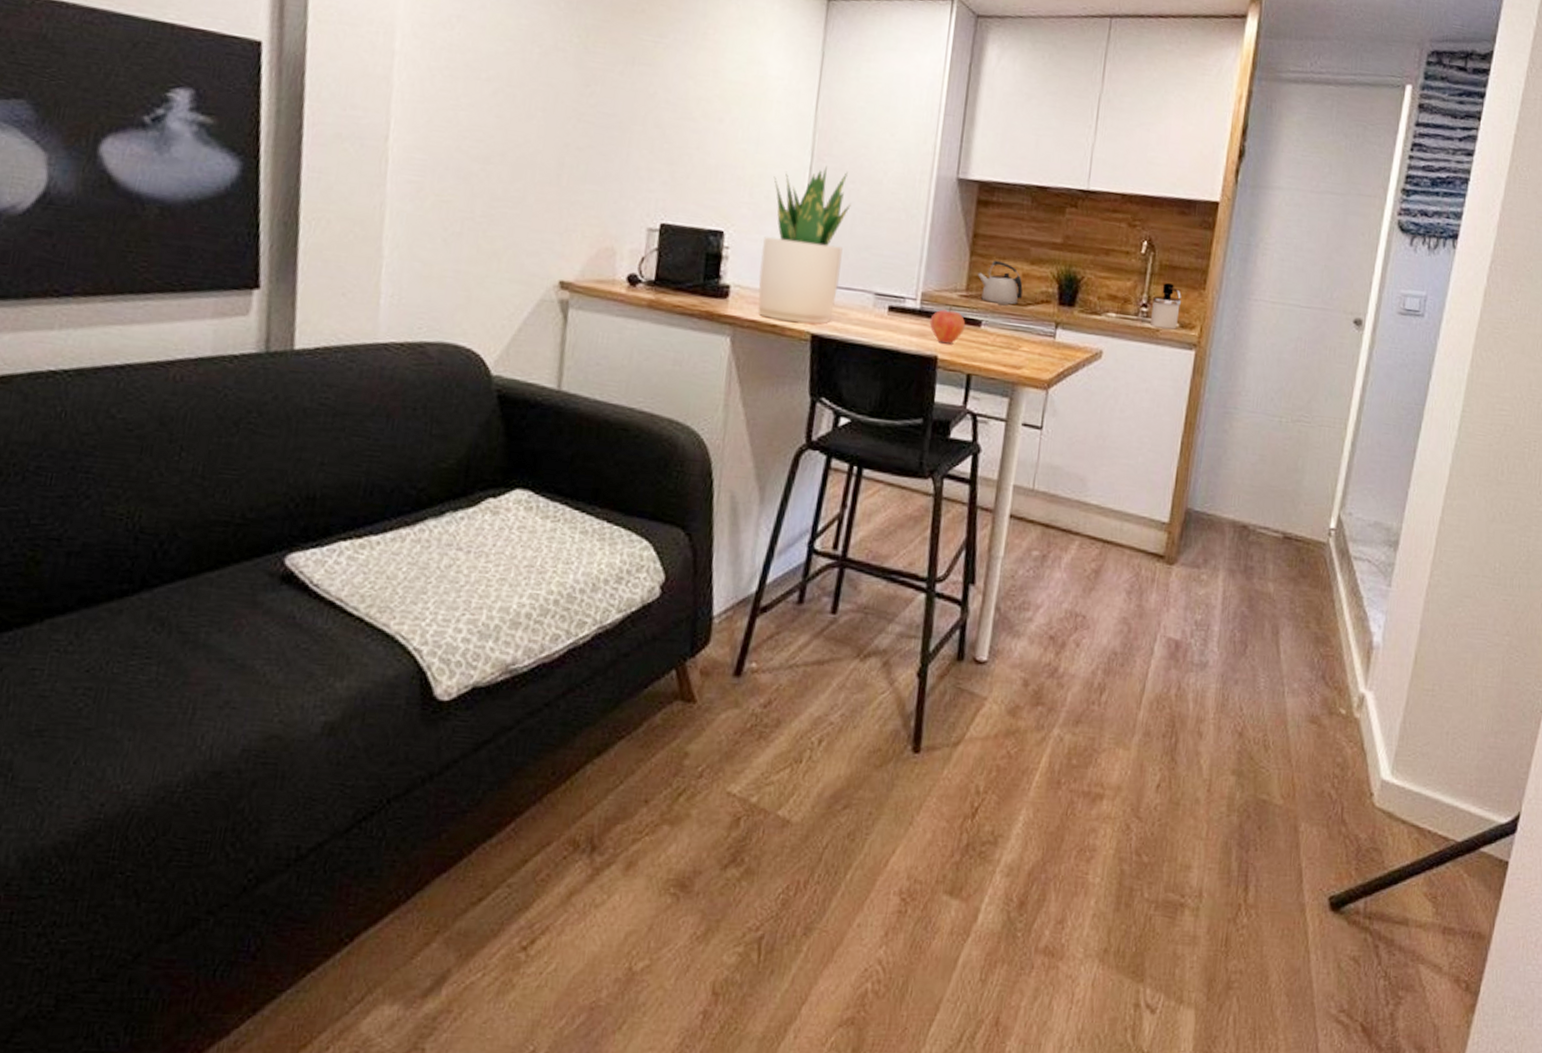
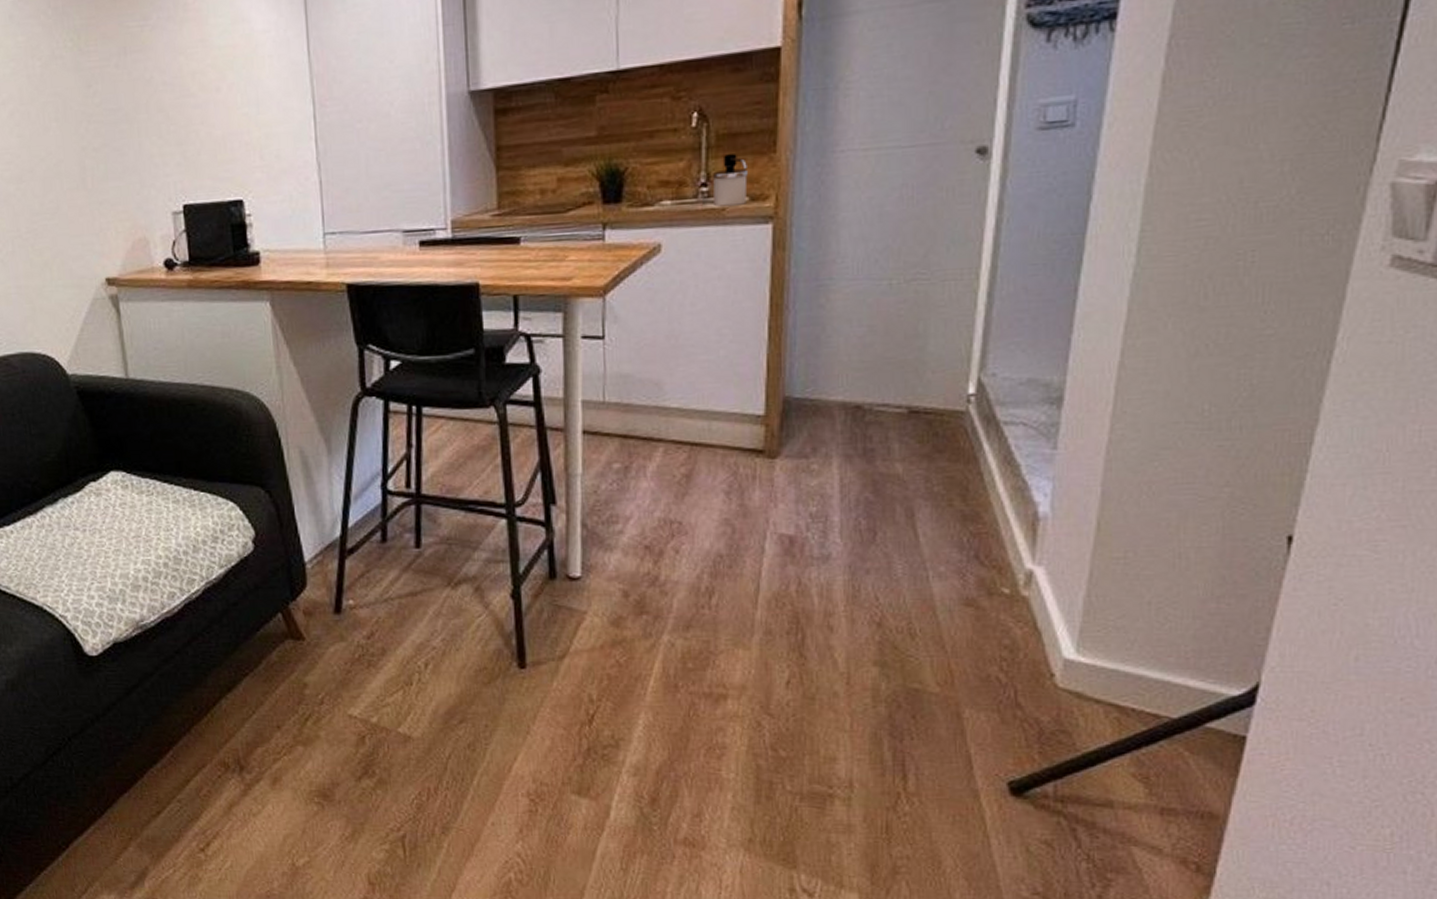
planter: present [758,165,851,325] -> none [280,110,364,277]
fruit: present [929,306,966,344] -> none [464,228,504,269]
kettle: present [977,260,1023,307] -> none [507,169,560,219]

